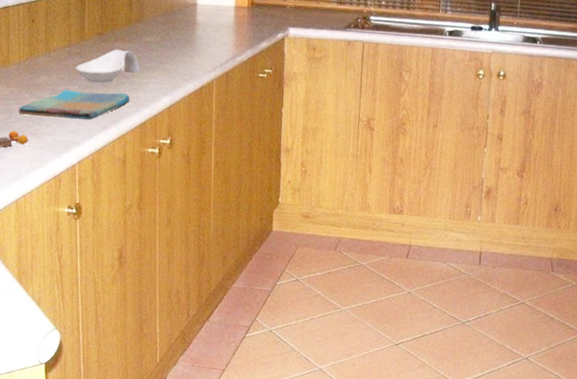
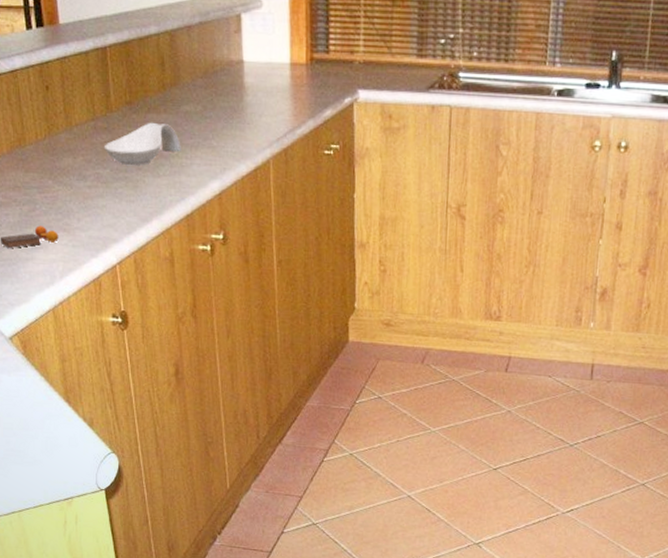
dish towel: present [18,89,130,121] -> none [43,173,173,212]

